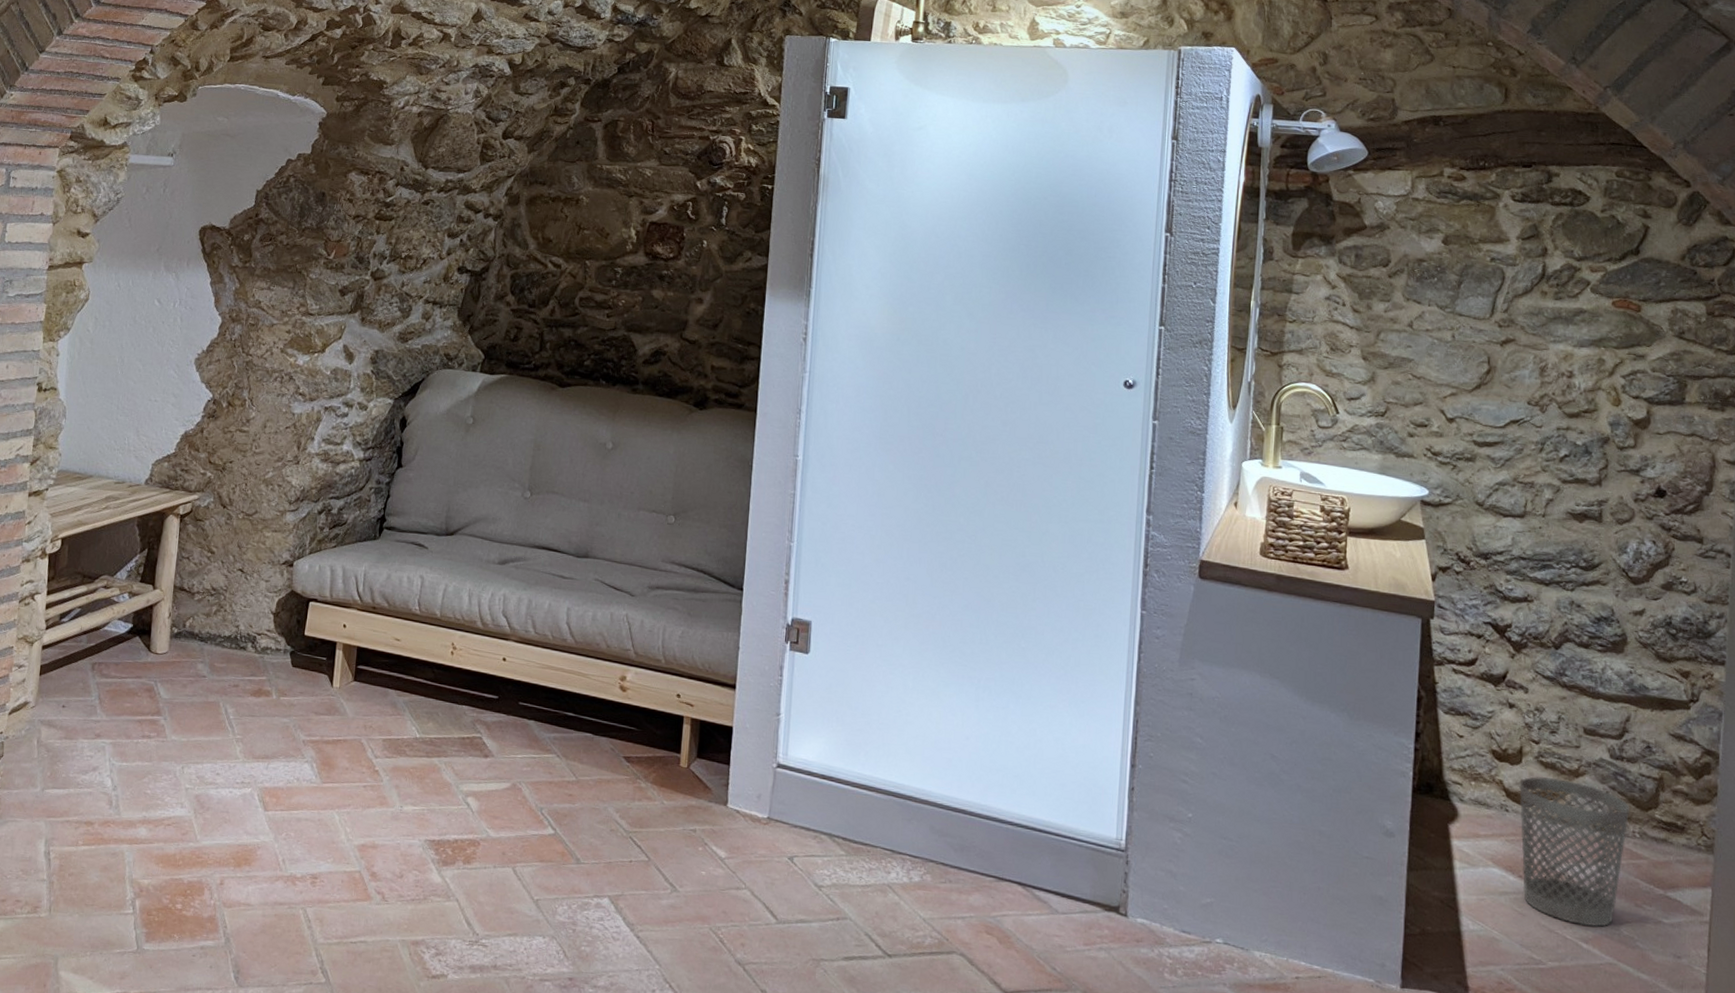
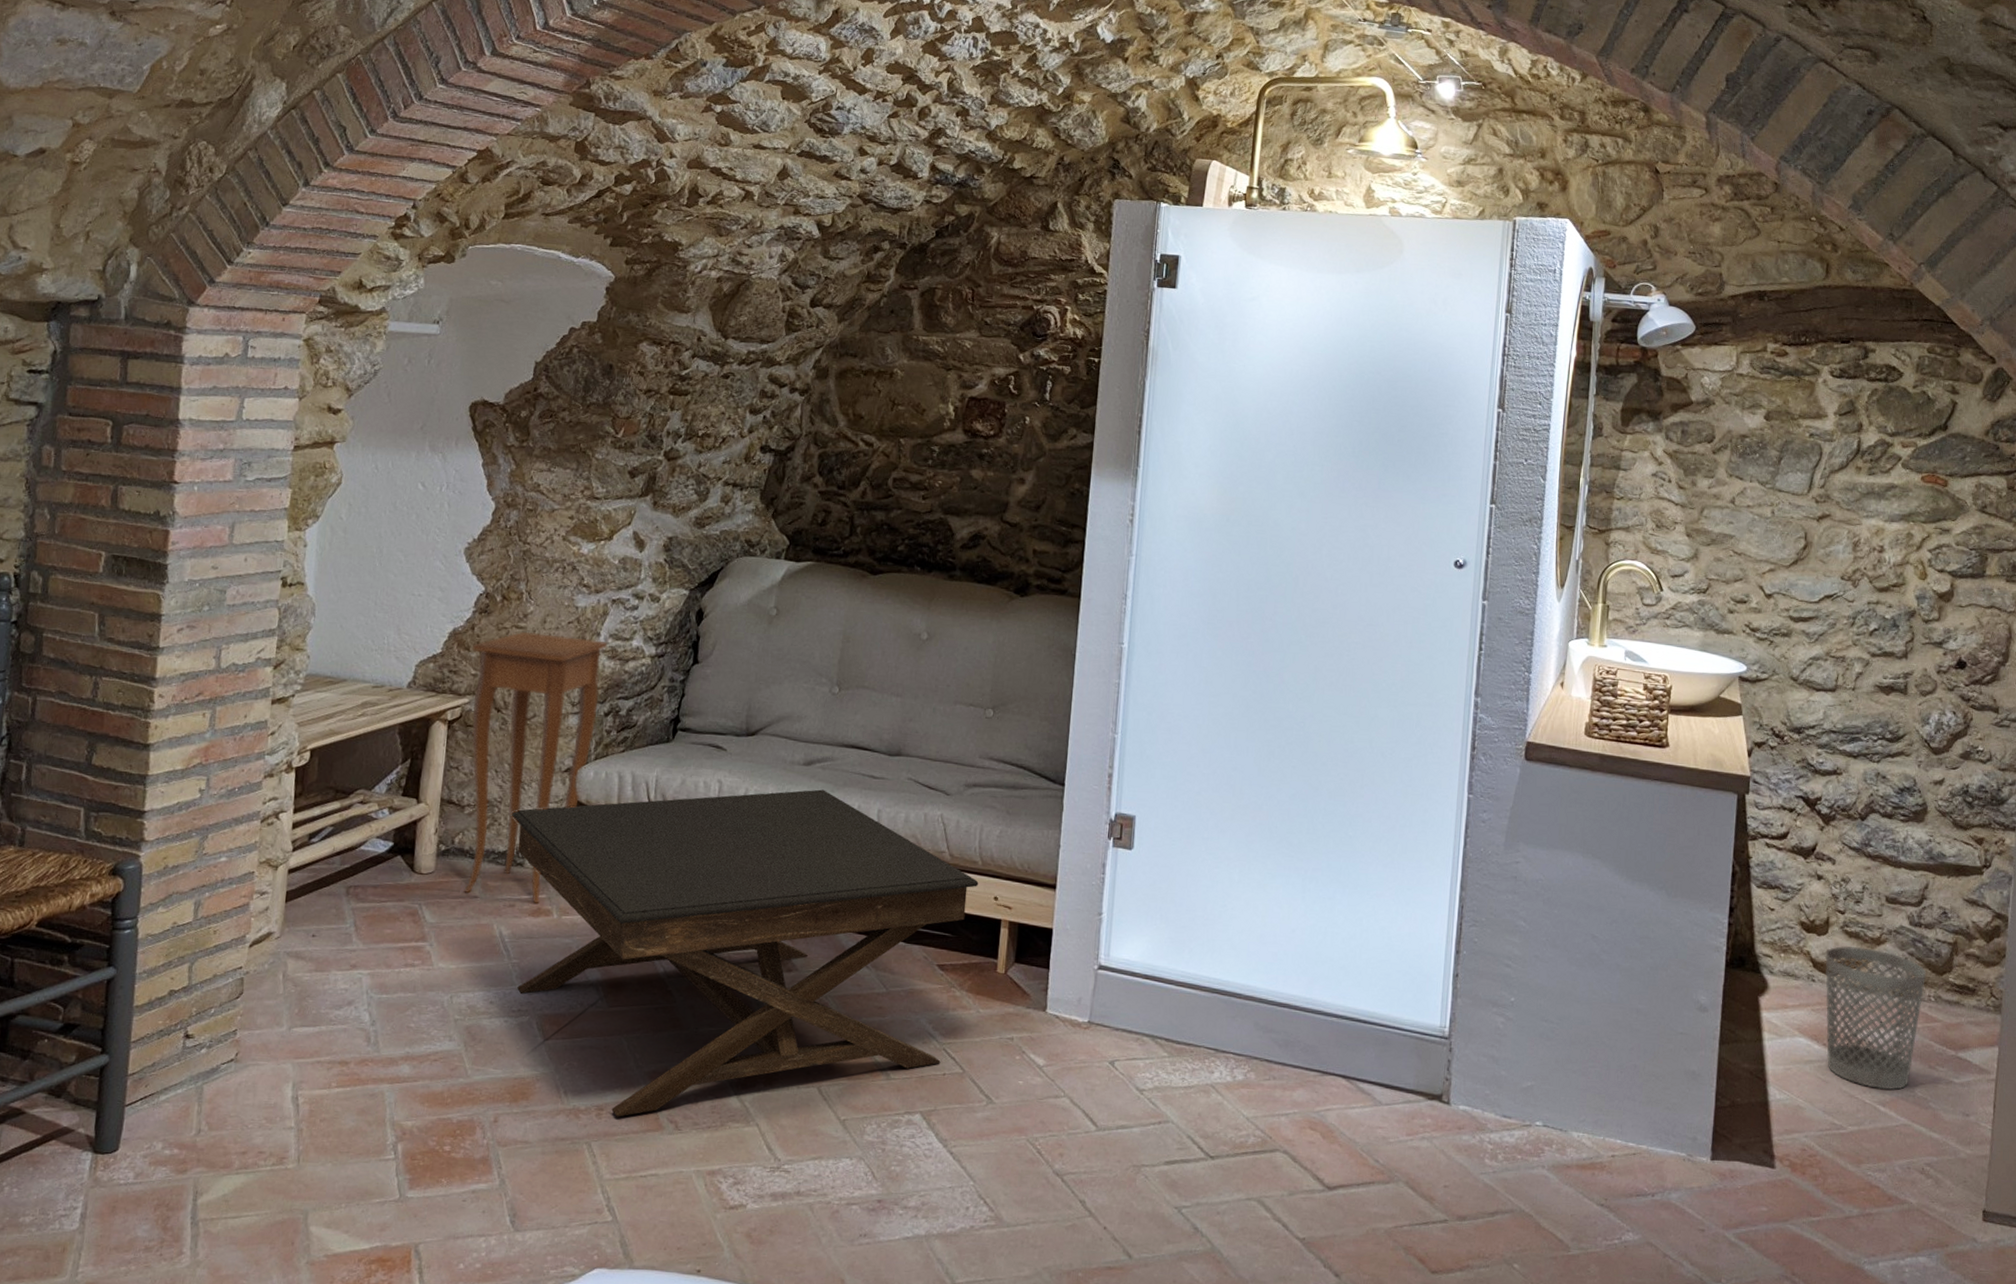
side table: none [194,435,321,685] -> present [464,632,608,903]
coffee table: none [235,587,662,886] -> present [511,789,979,1117]

